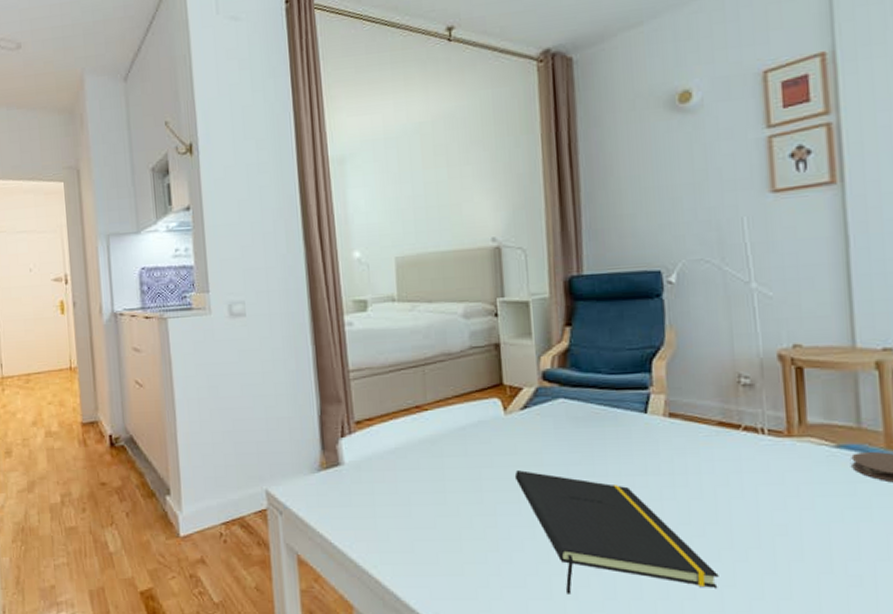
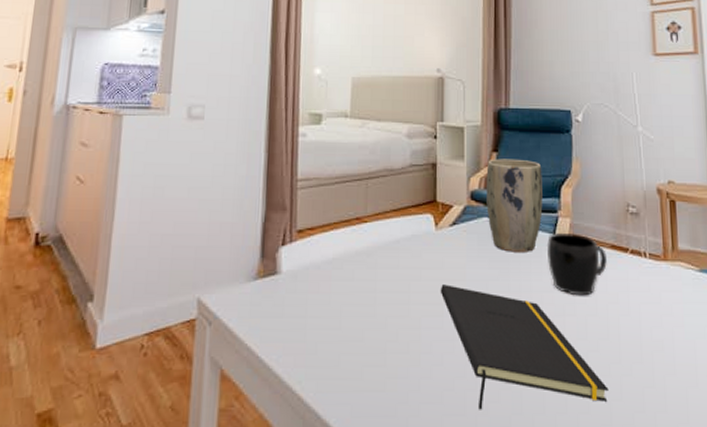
plant pot: none [559,332,630,434] -> present [486,159,543,252]
mug: none [636,410,713,479] -> present [546,232,607,296]

